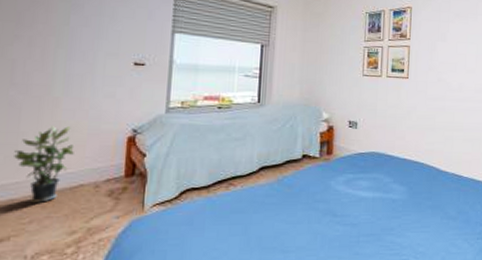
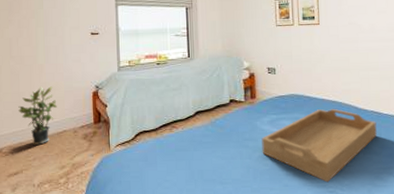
serving tray: none [333,170,456,250] -> present [262,109,377,183]

